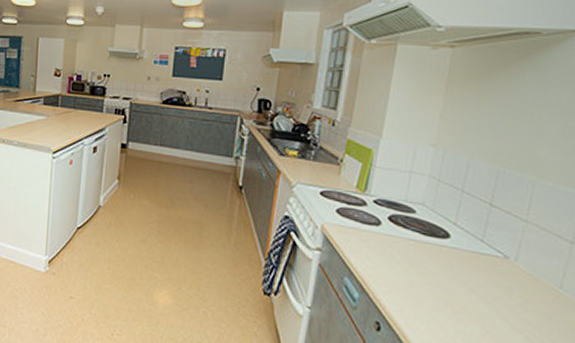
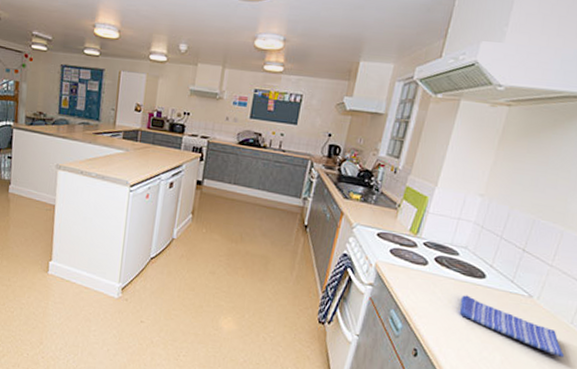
dish towel: none [424,258,558,329] -> present [459,295,565,357]

